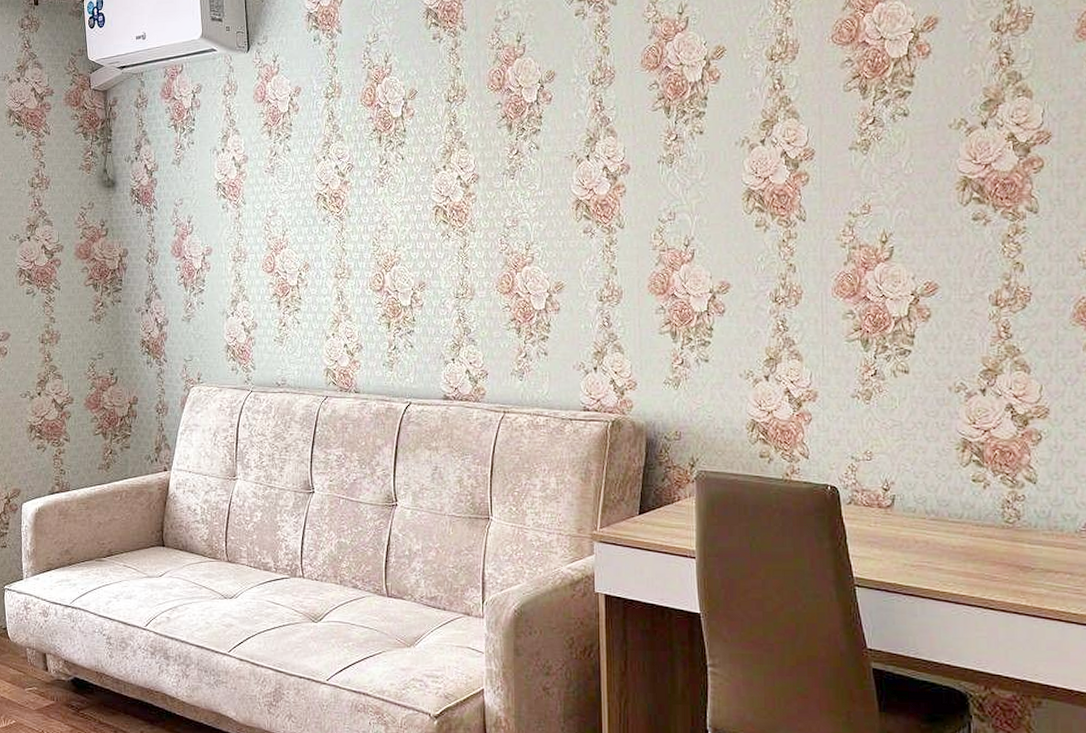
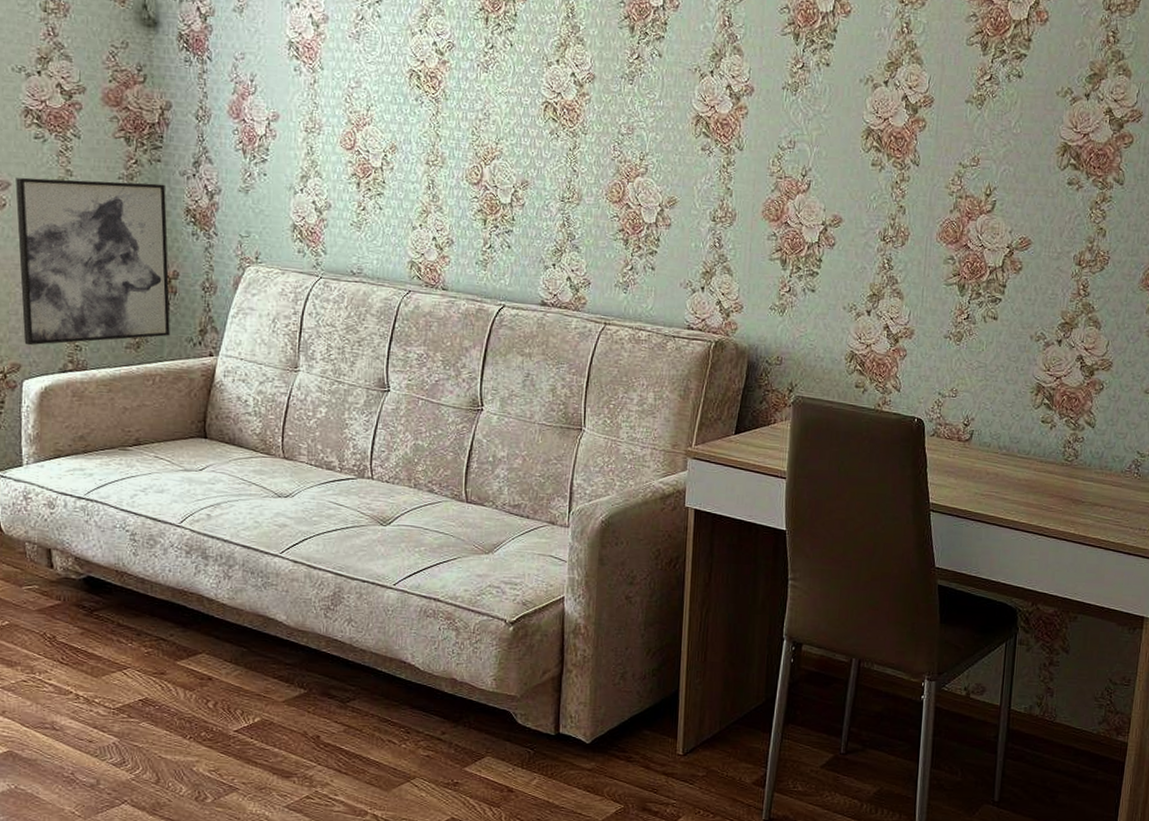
wall art: none [14,321,132,472] -> present [15,177,170,346]

